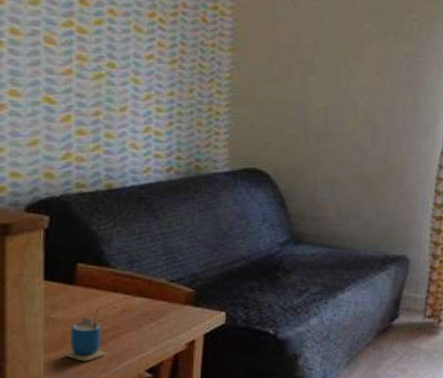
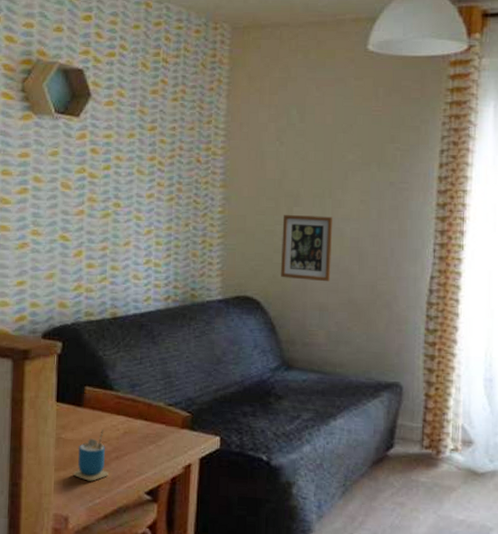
picture frame: none [292,84,348,156] -> present [281,215,333,282]

